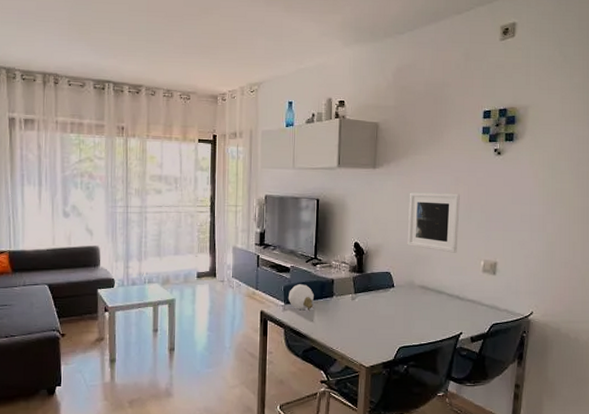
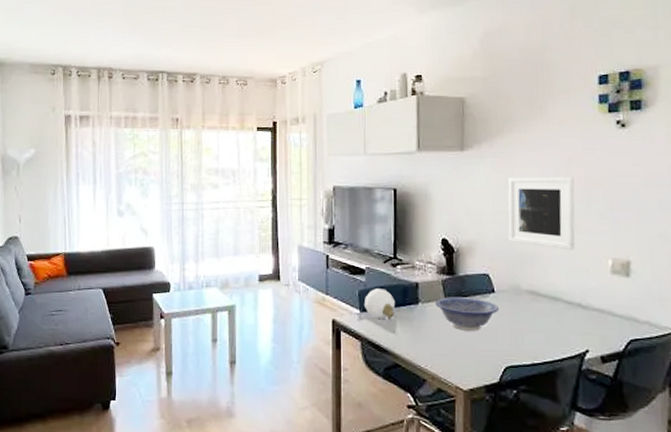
decorative bowl: none [347,291,397,319] -> present [435,297,500,331]

